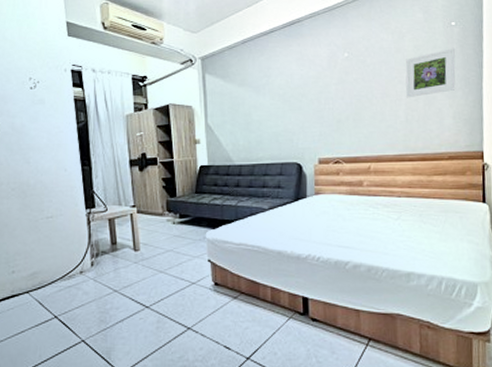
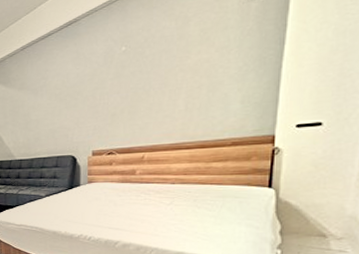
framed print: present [405,47,456,98] -> none [188,25,250,86]

